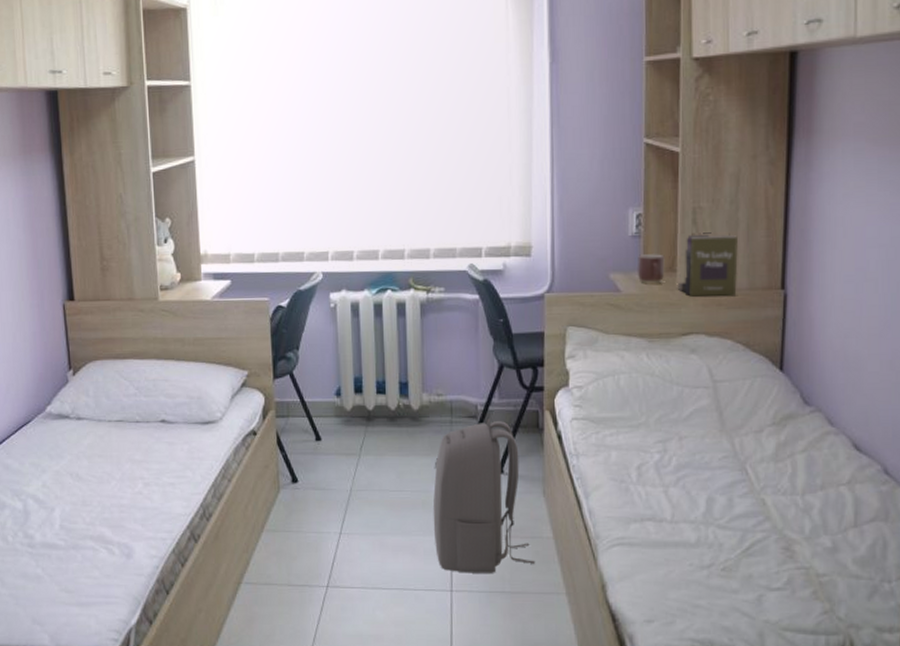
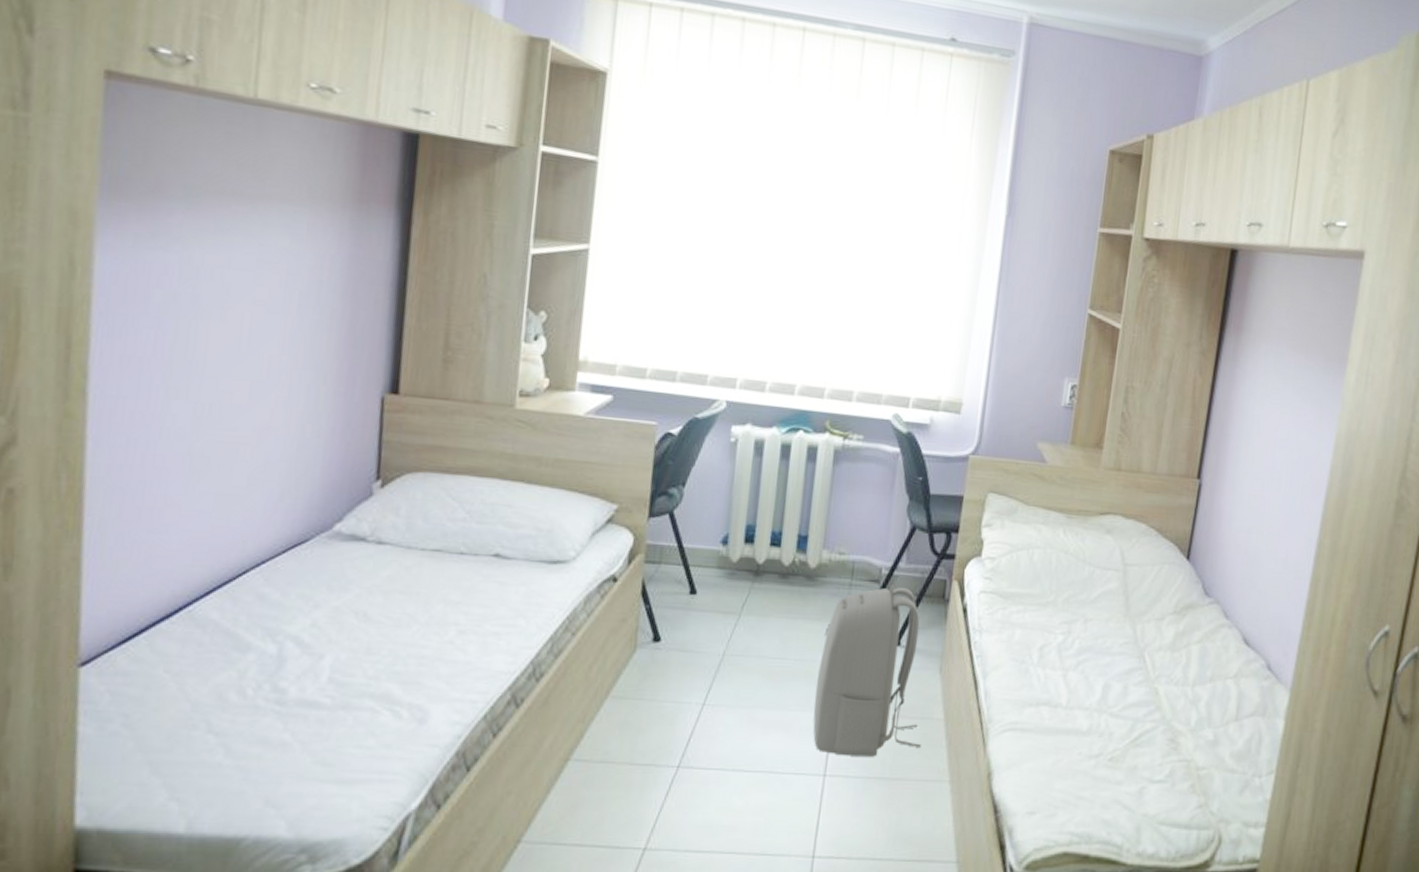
mug: present [637,254,665,283] -> none [1065,426,1094,458]
books: present [677,232,738,297] -> none [1101,413,1164,481]

